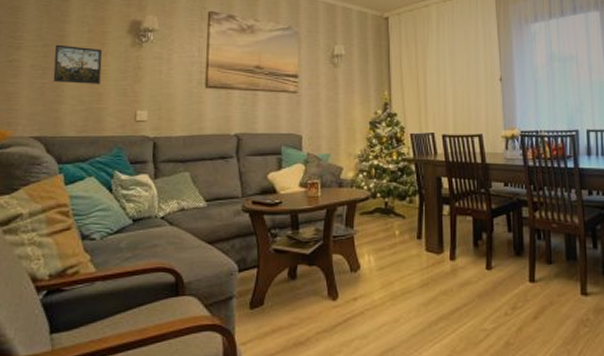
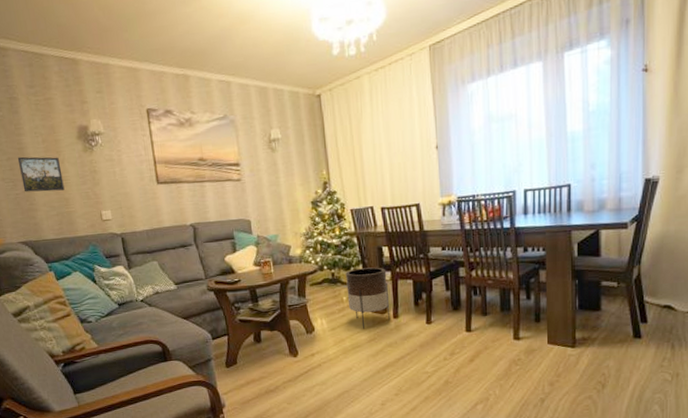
planter: none [400,199,447,271] -> present [345,267,391,329]

